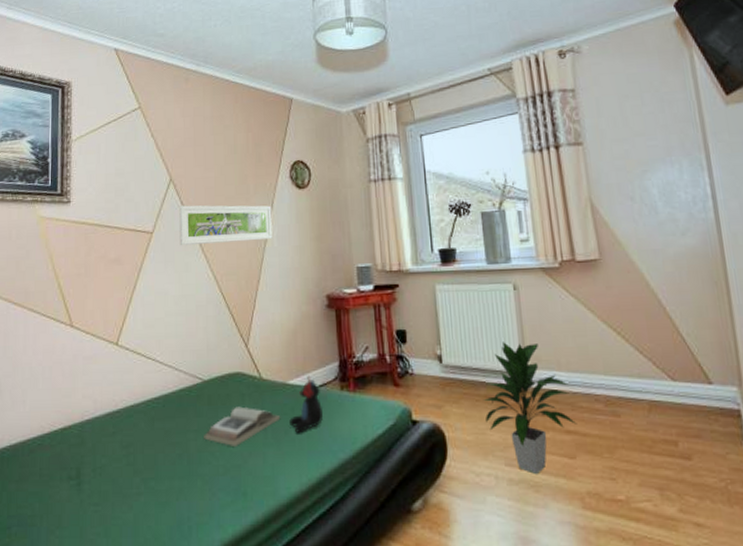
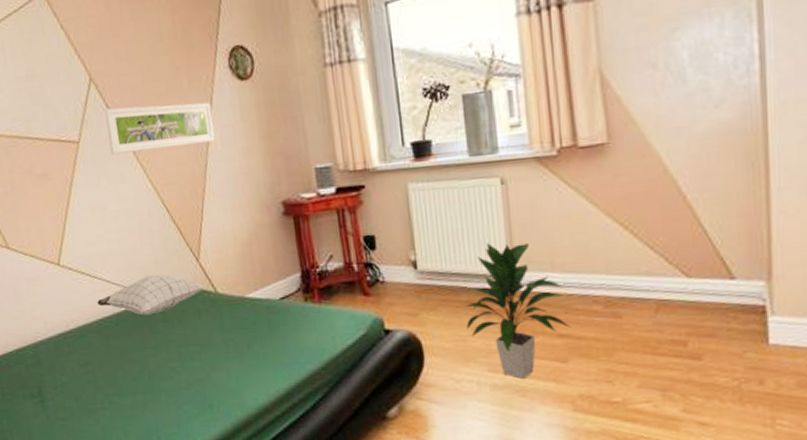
pillow: none [148,358,250,398] -> present [97,275,204,315]
book: present [204,406,281,446] -> none [162,322,242,362]
teddy bear: present [289,375,323,433] -> none [251,288,287,346]

